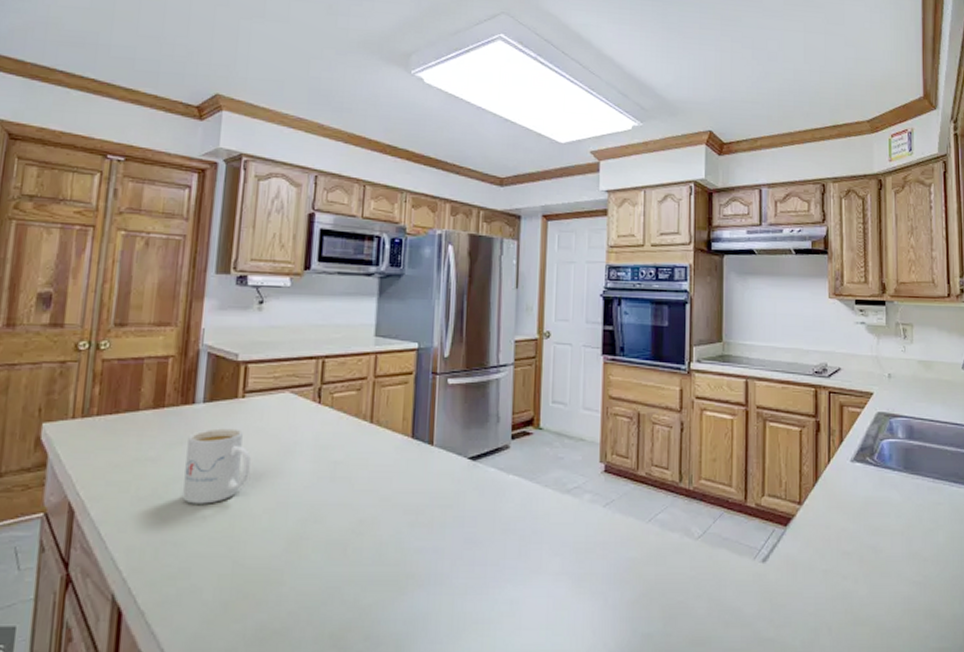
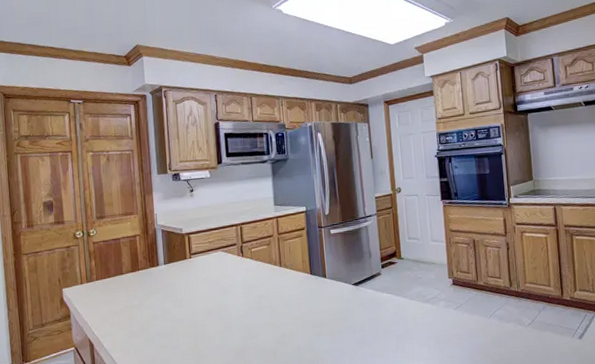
mug: present [183,428,251,504] -> none [158,280,203,333]

